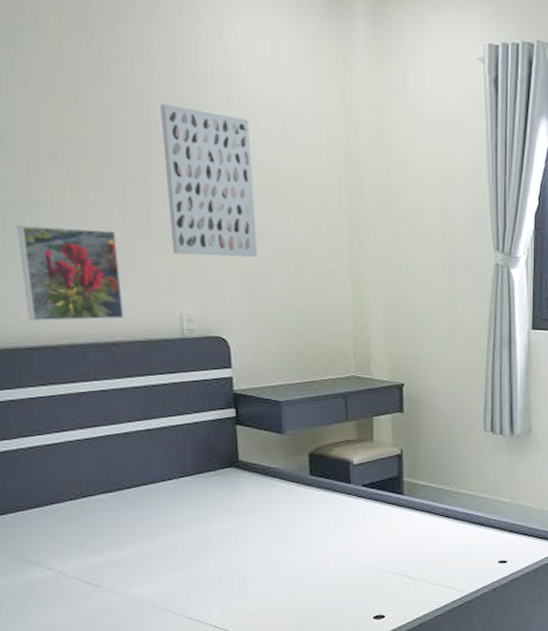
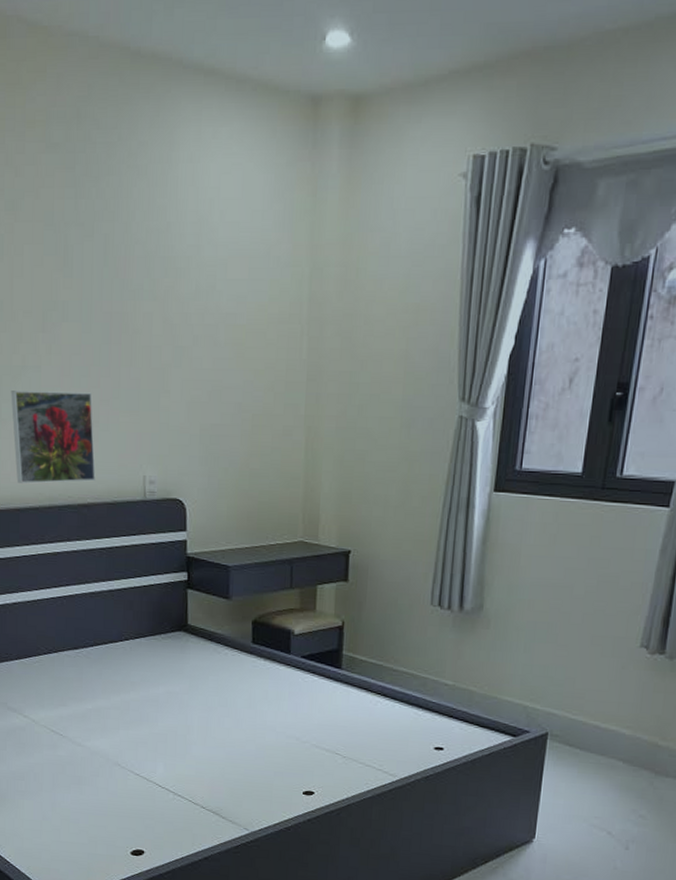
wall art: present [159,104,258,257] -> none [135,259,217,416]

